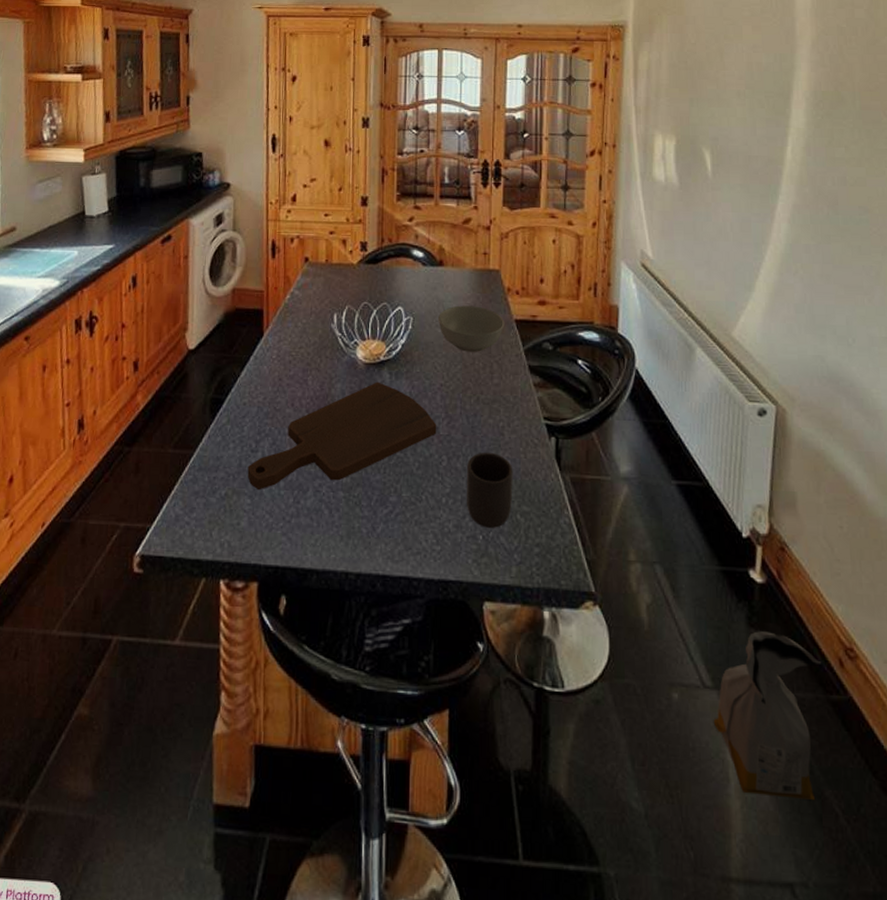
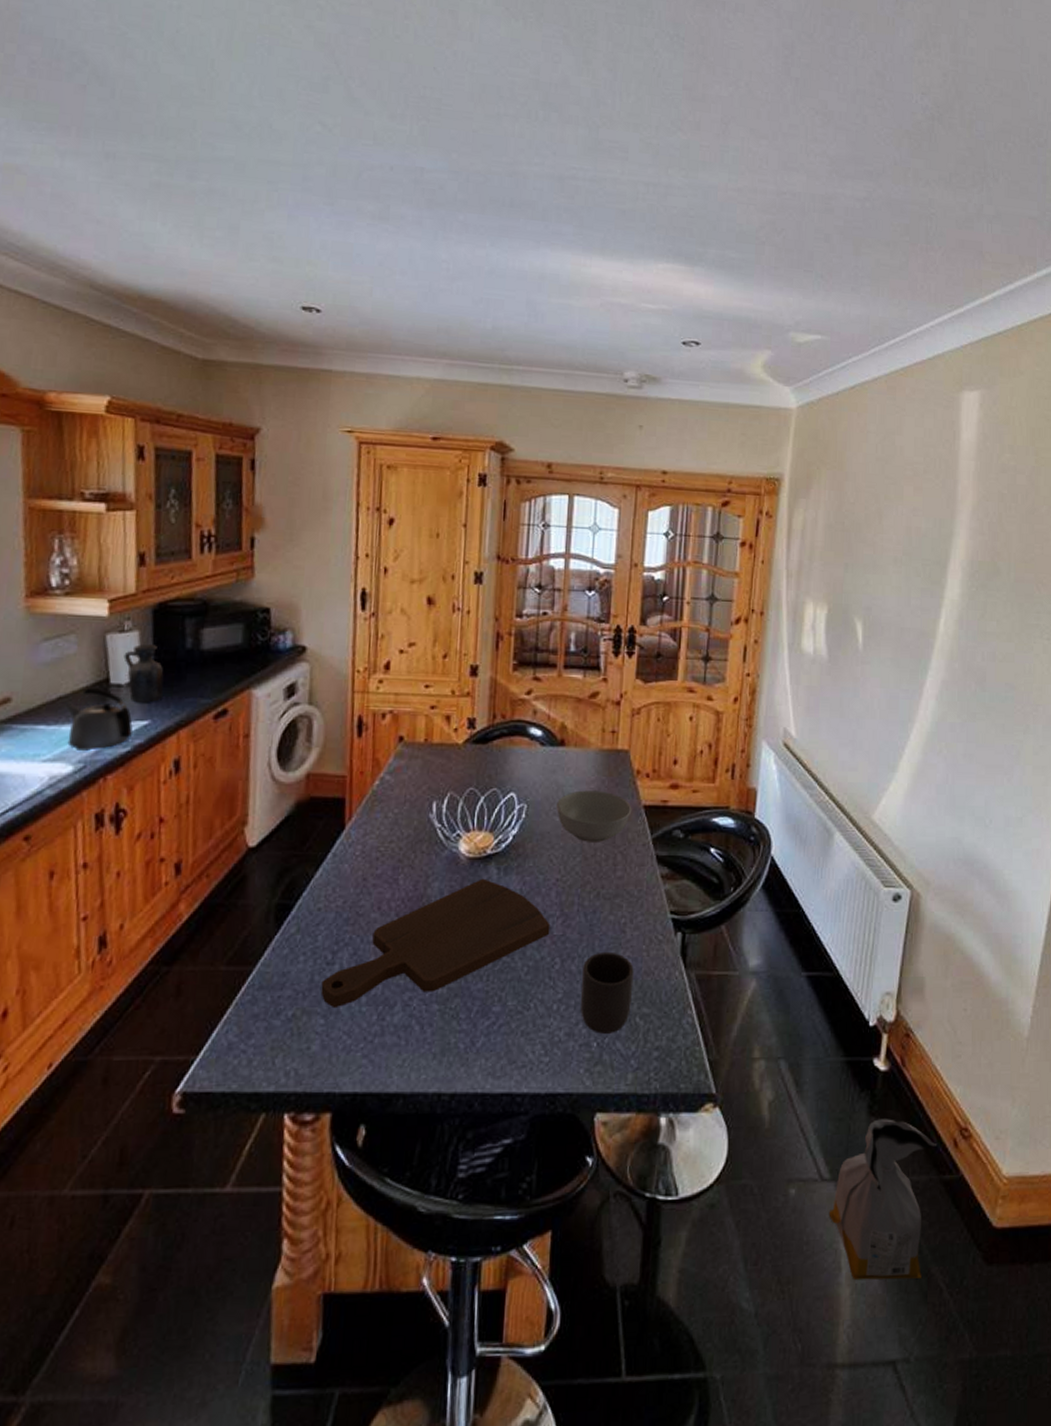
kettle: none [52,218,102,269] -> present [63,687,133,751]
ceramic jug: none [95,184,124,231] -> present [123,644,164,703]

